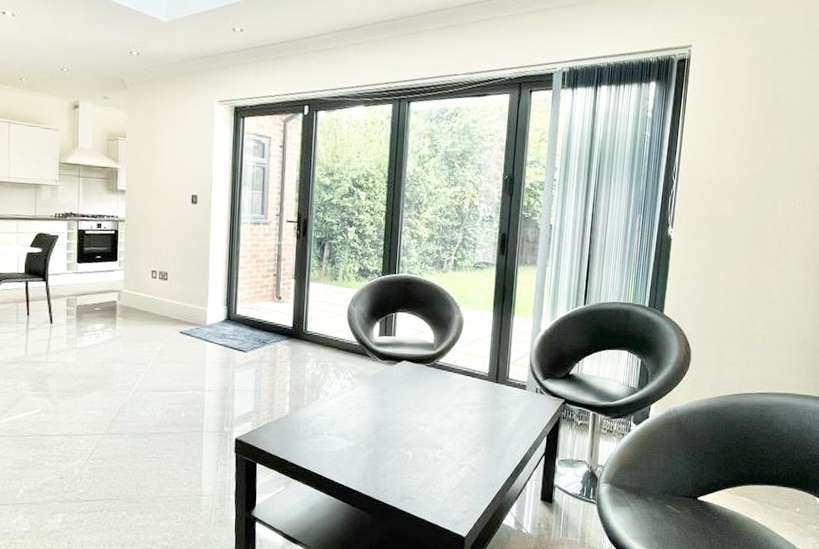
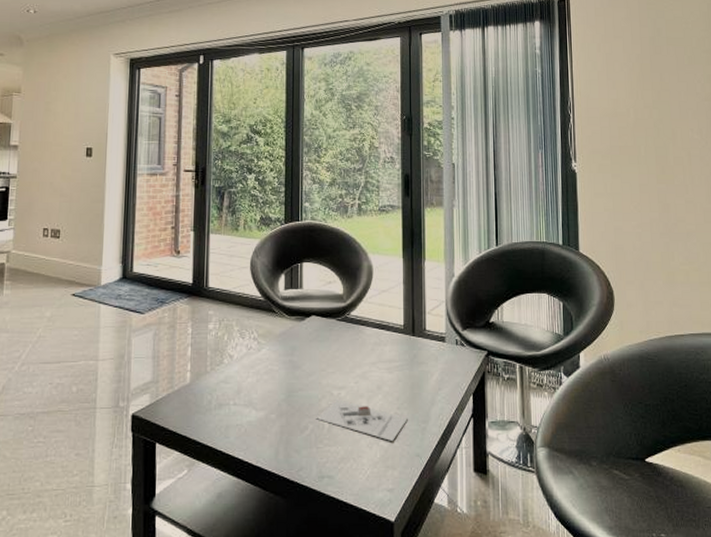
architectural model: none [401,433,485,472] -> present [316,398,408,441]

